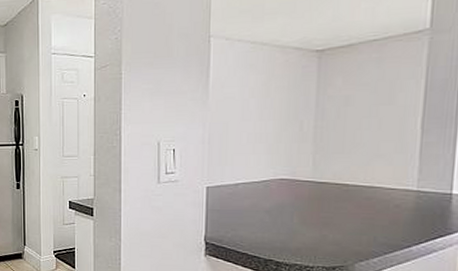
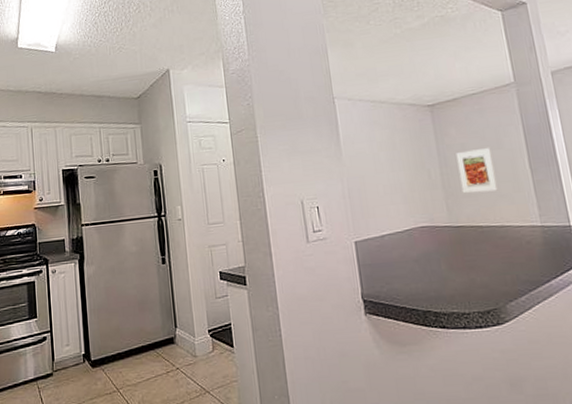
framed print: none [334,103,380,150] -> present [456,148,498,194]

